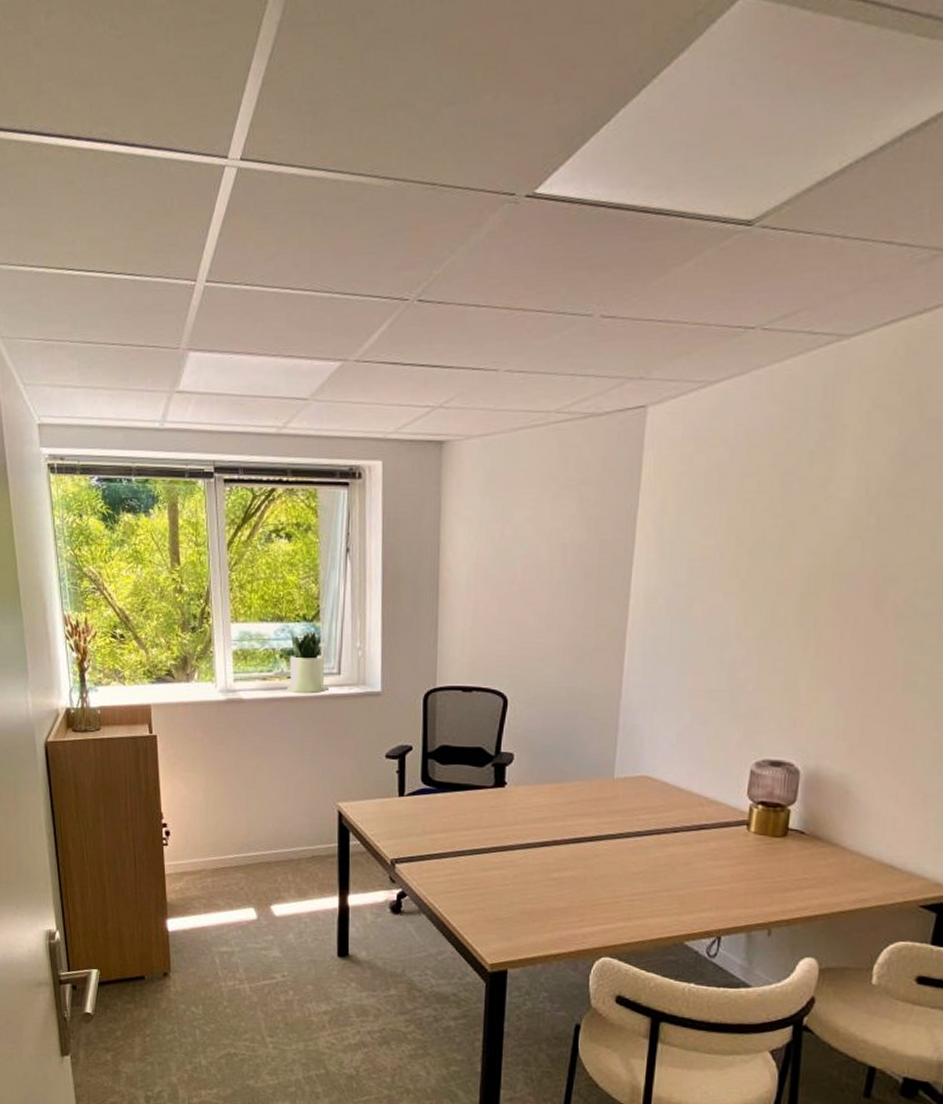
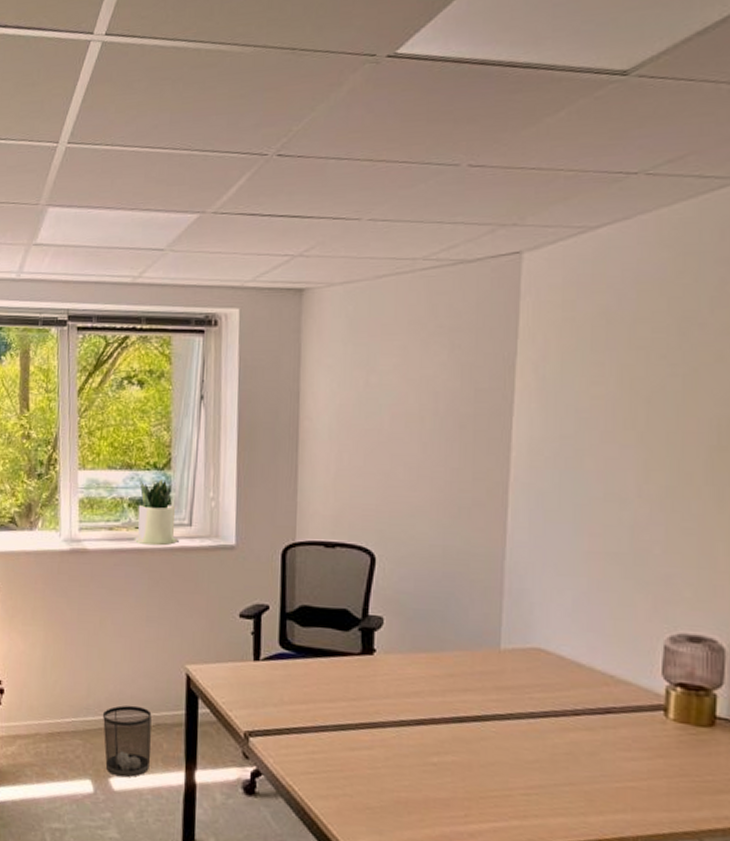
waste bin: none [262,840,308,904] -> present [102,705,152,777]

